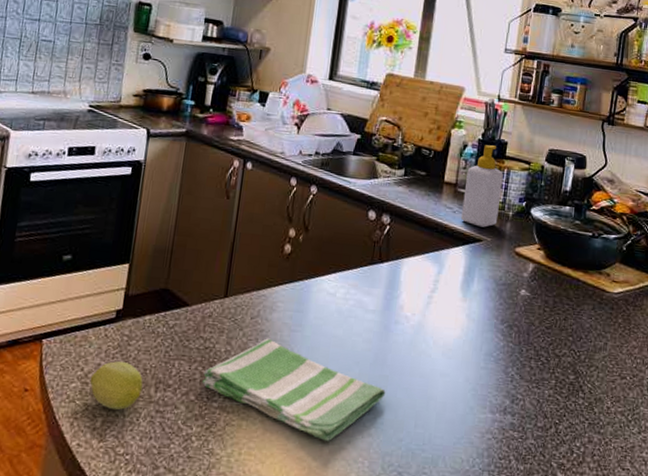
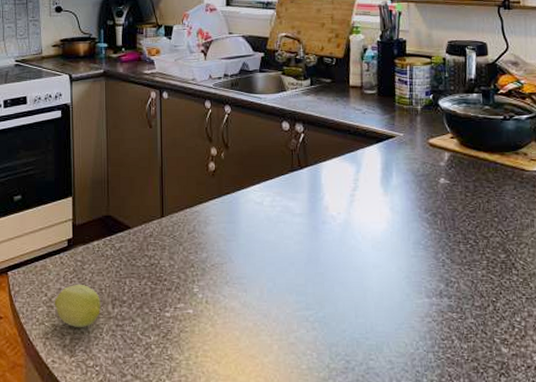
dish towel: present [202,338,386,441] -> none [153,250,323,338]
soap bottle: present [461,145,503,228] -> none [370,45,407,124]

